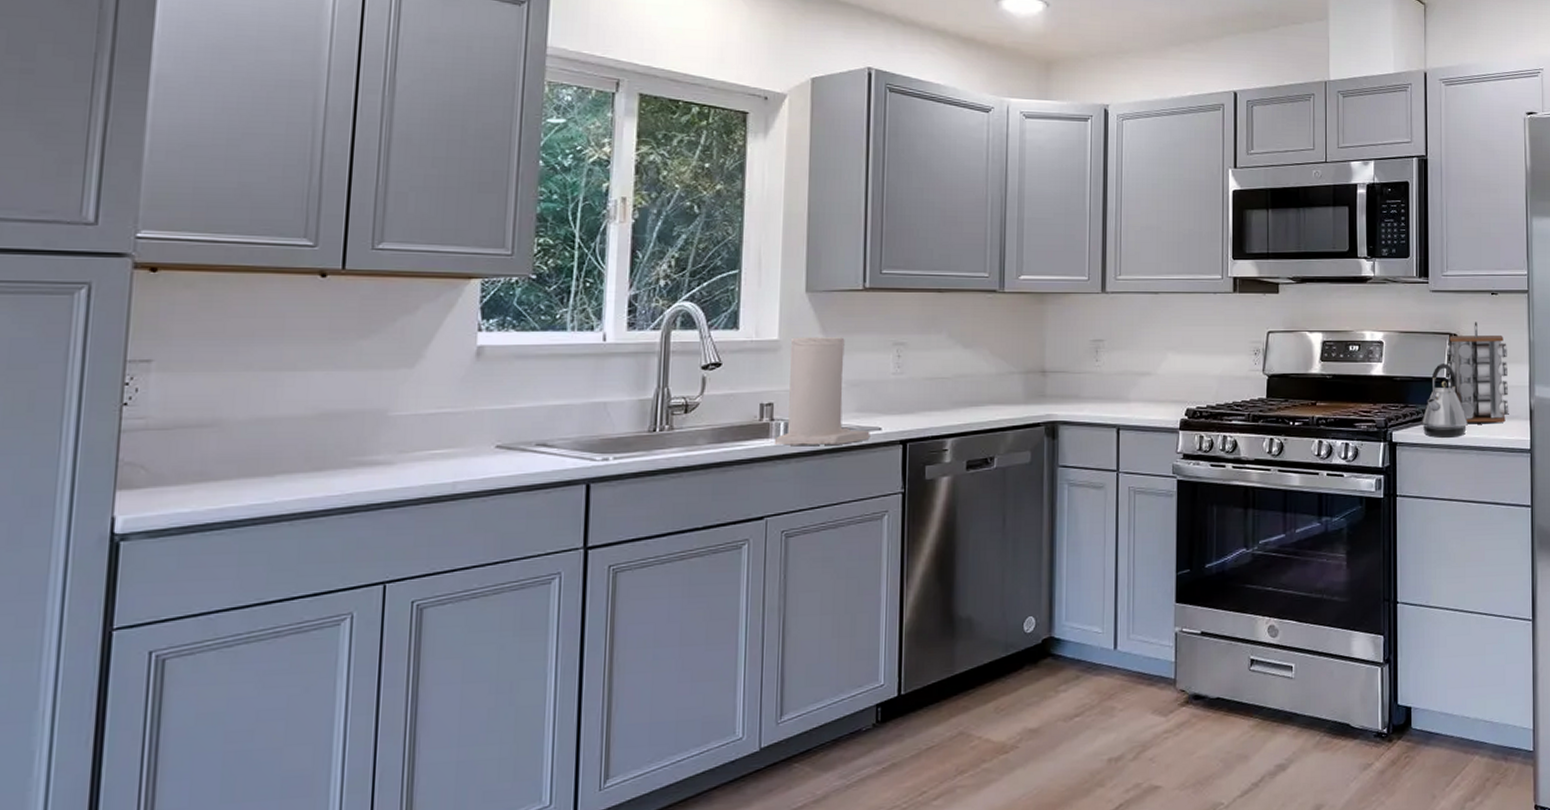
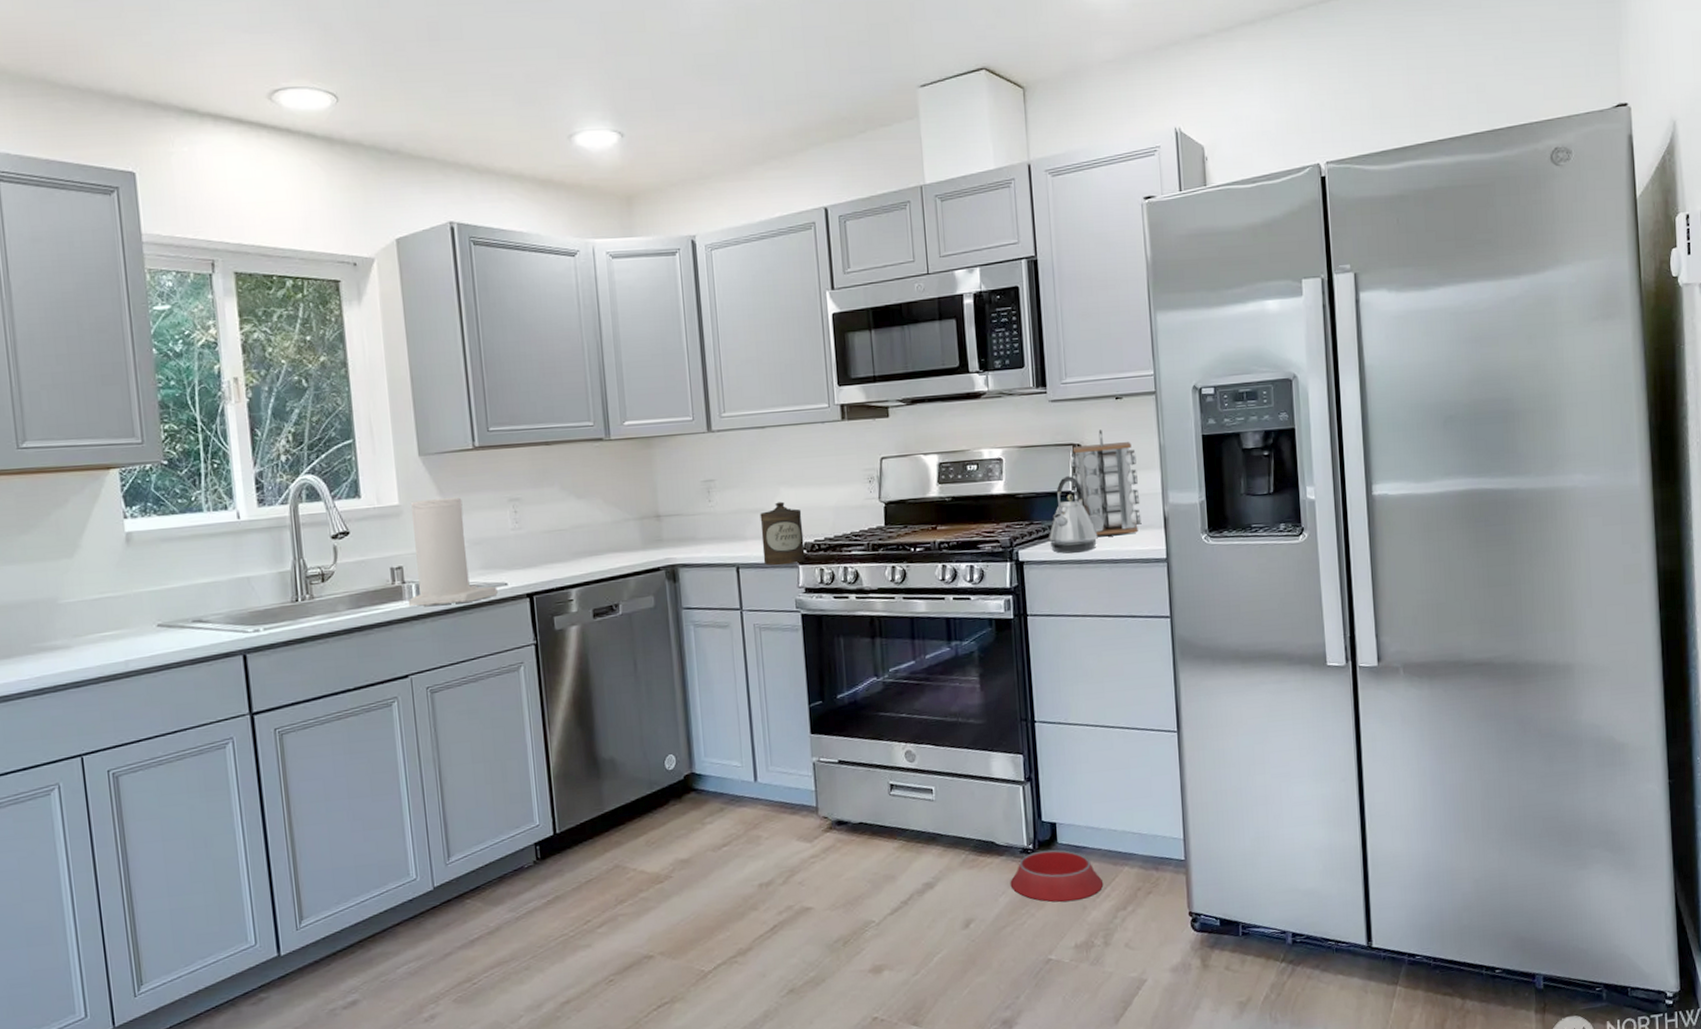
canister: none [1144,366,1187,430] -> present [759,501,806,566]
pet bowl: none [1362,734,1454,790] -> present [1010,849,1104,902]

